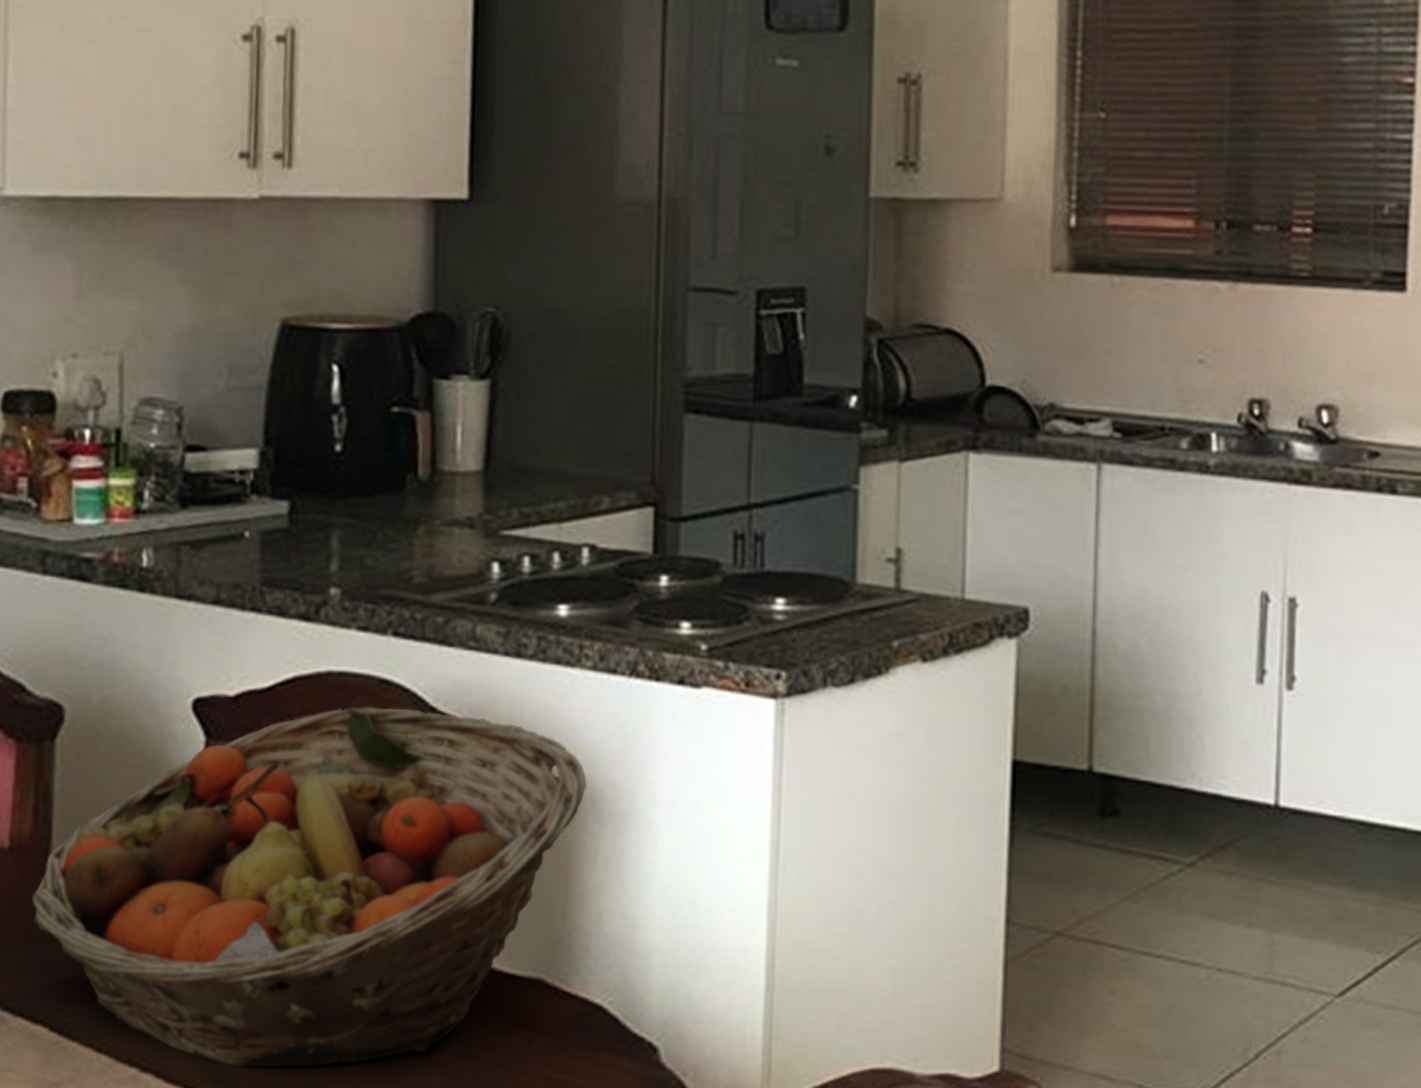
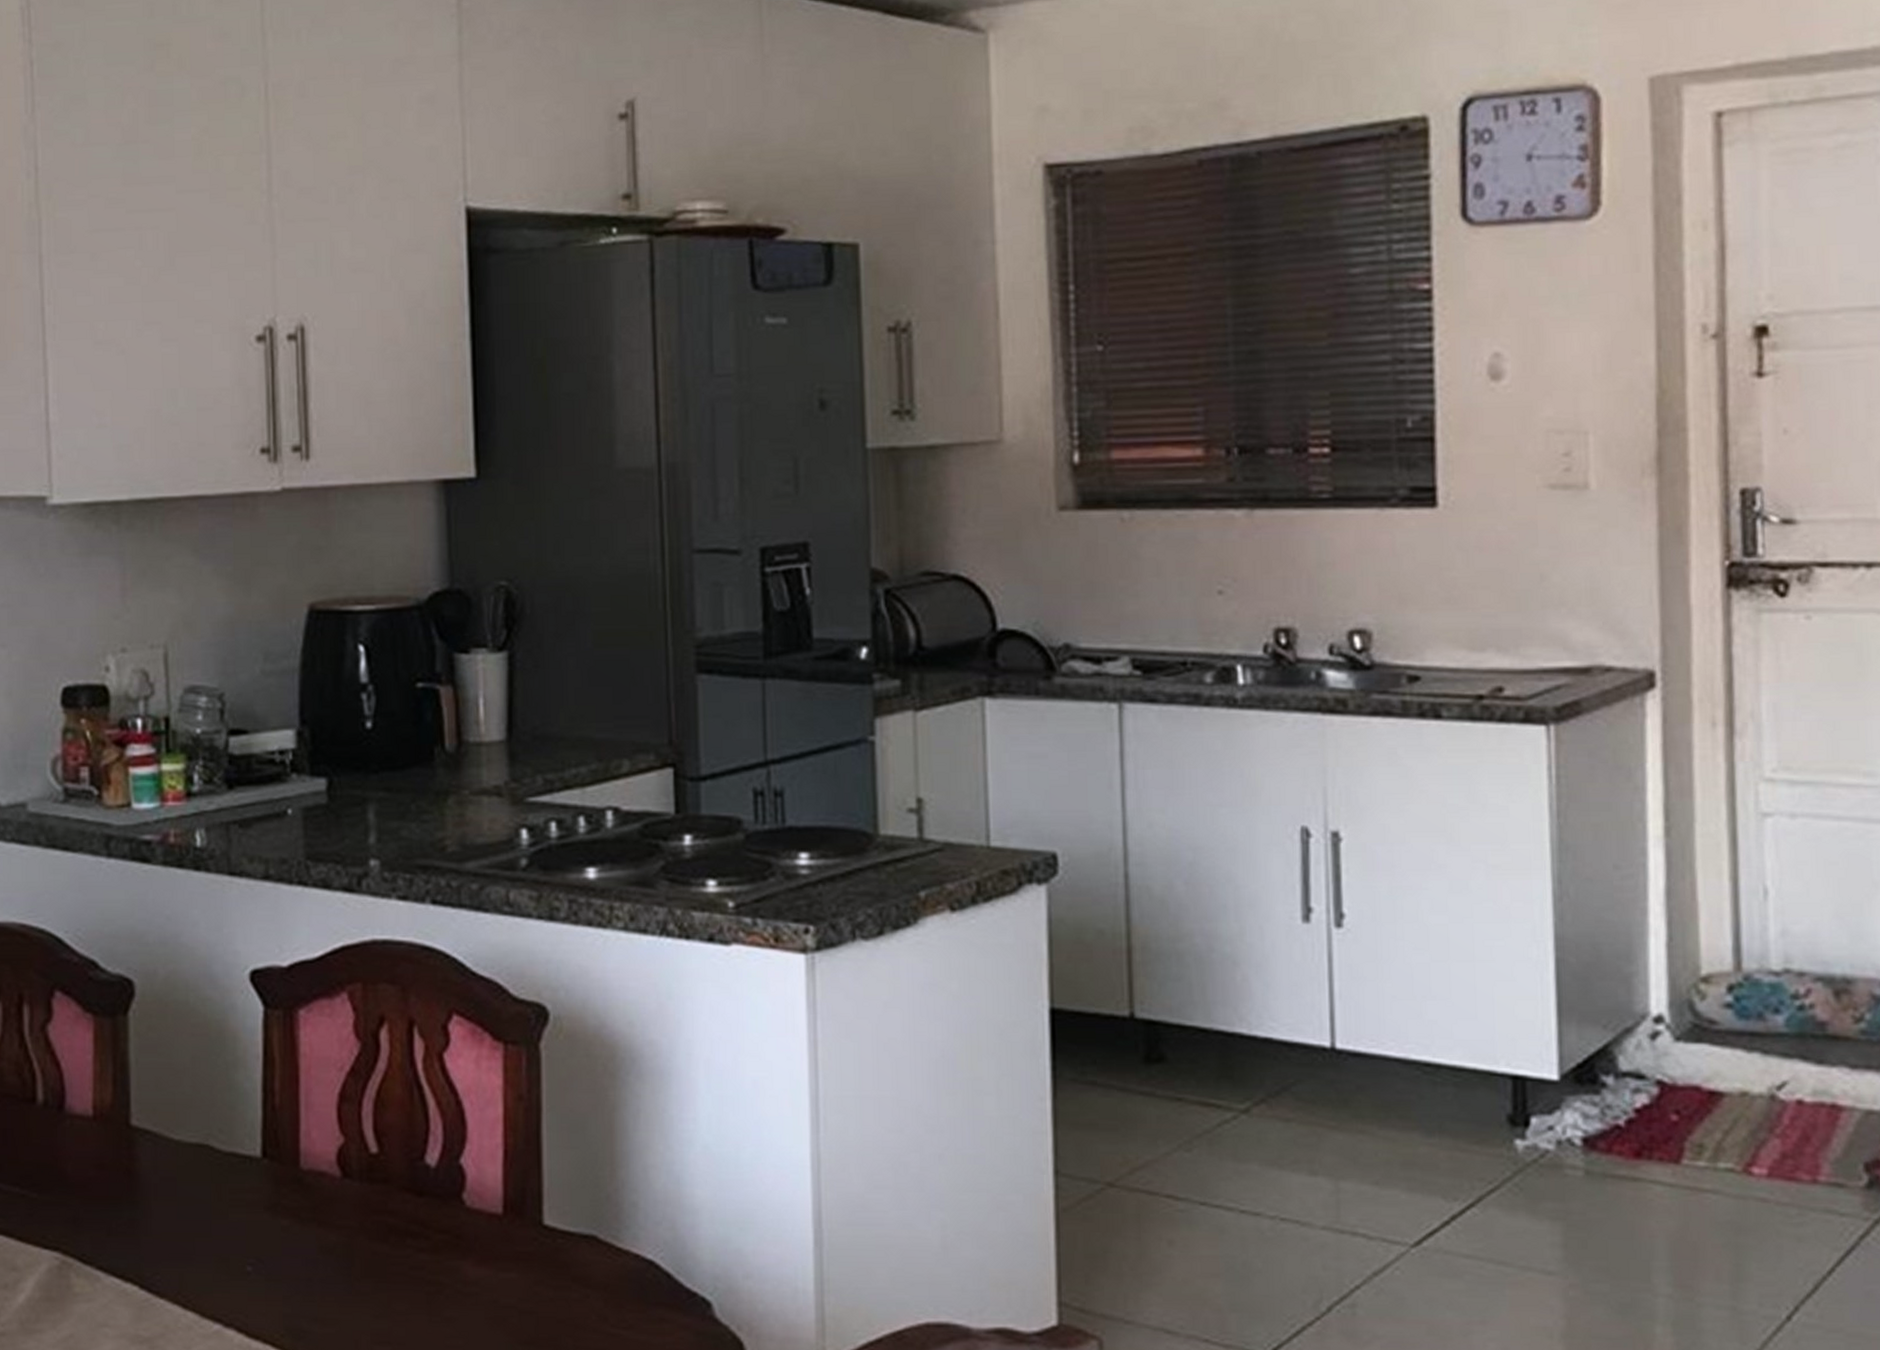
fruit basket: present [31,707,587,1068] -> none [116,973,625,1323]

